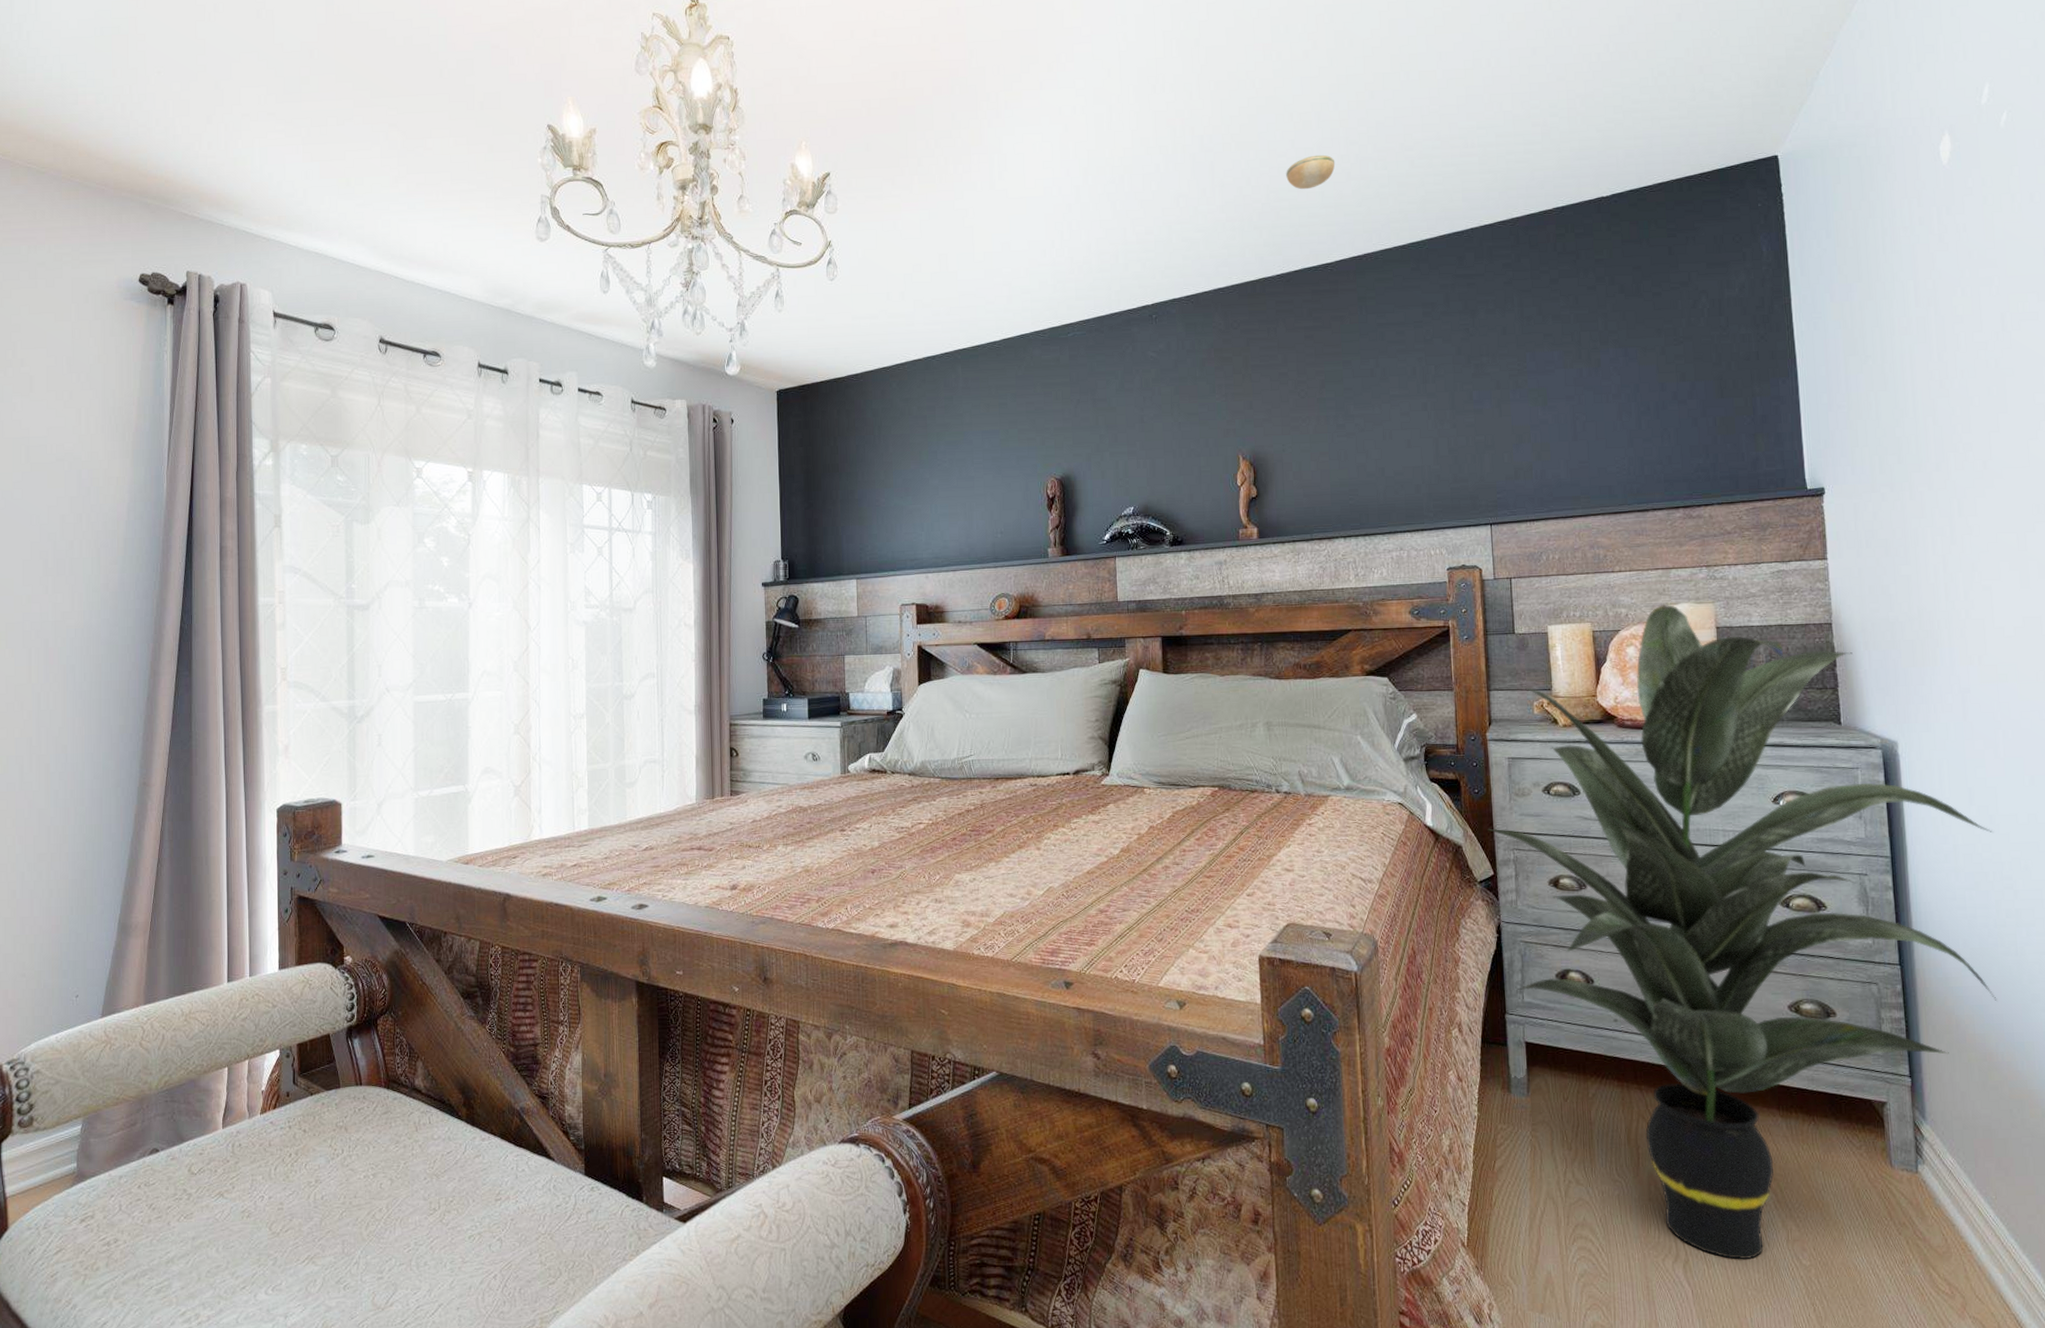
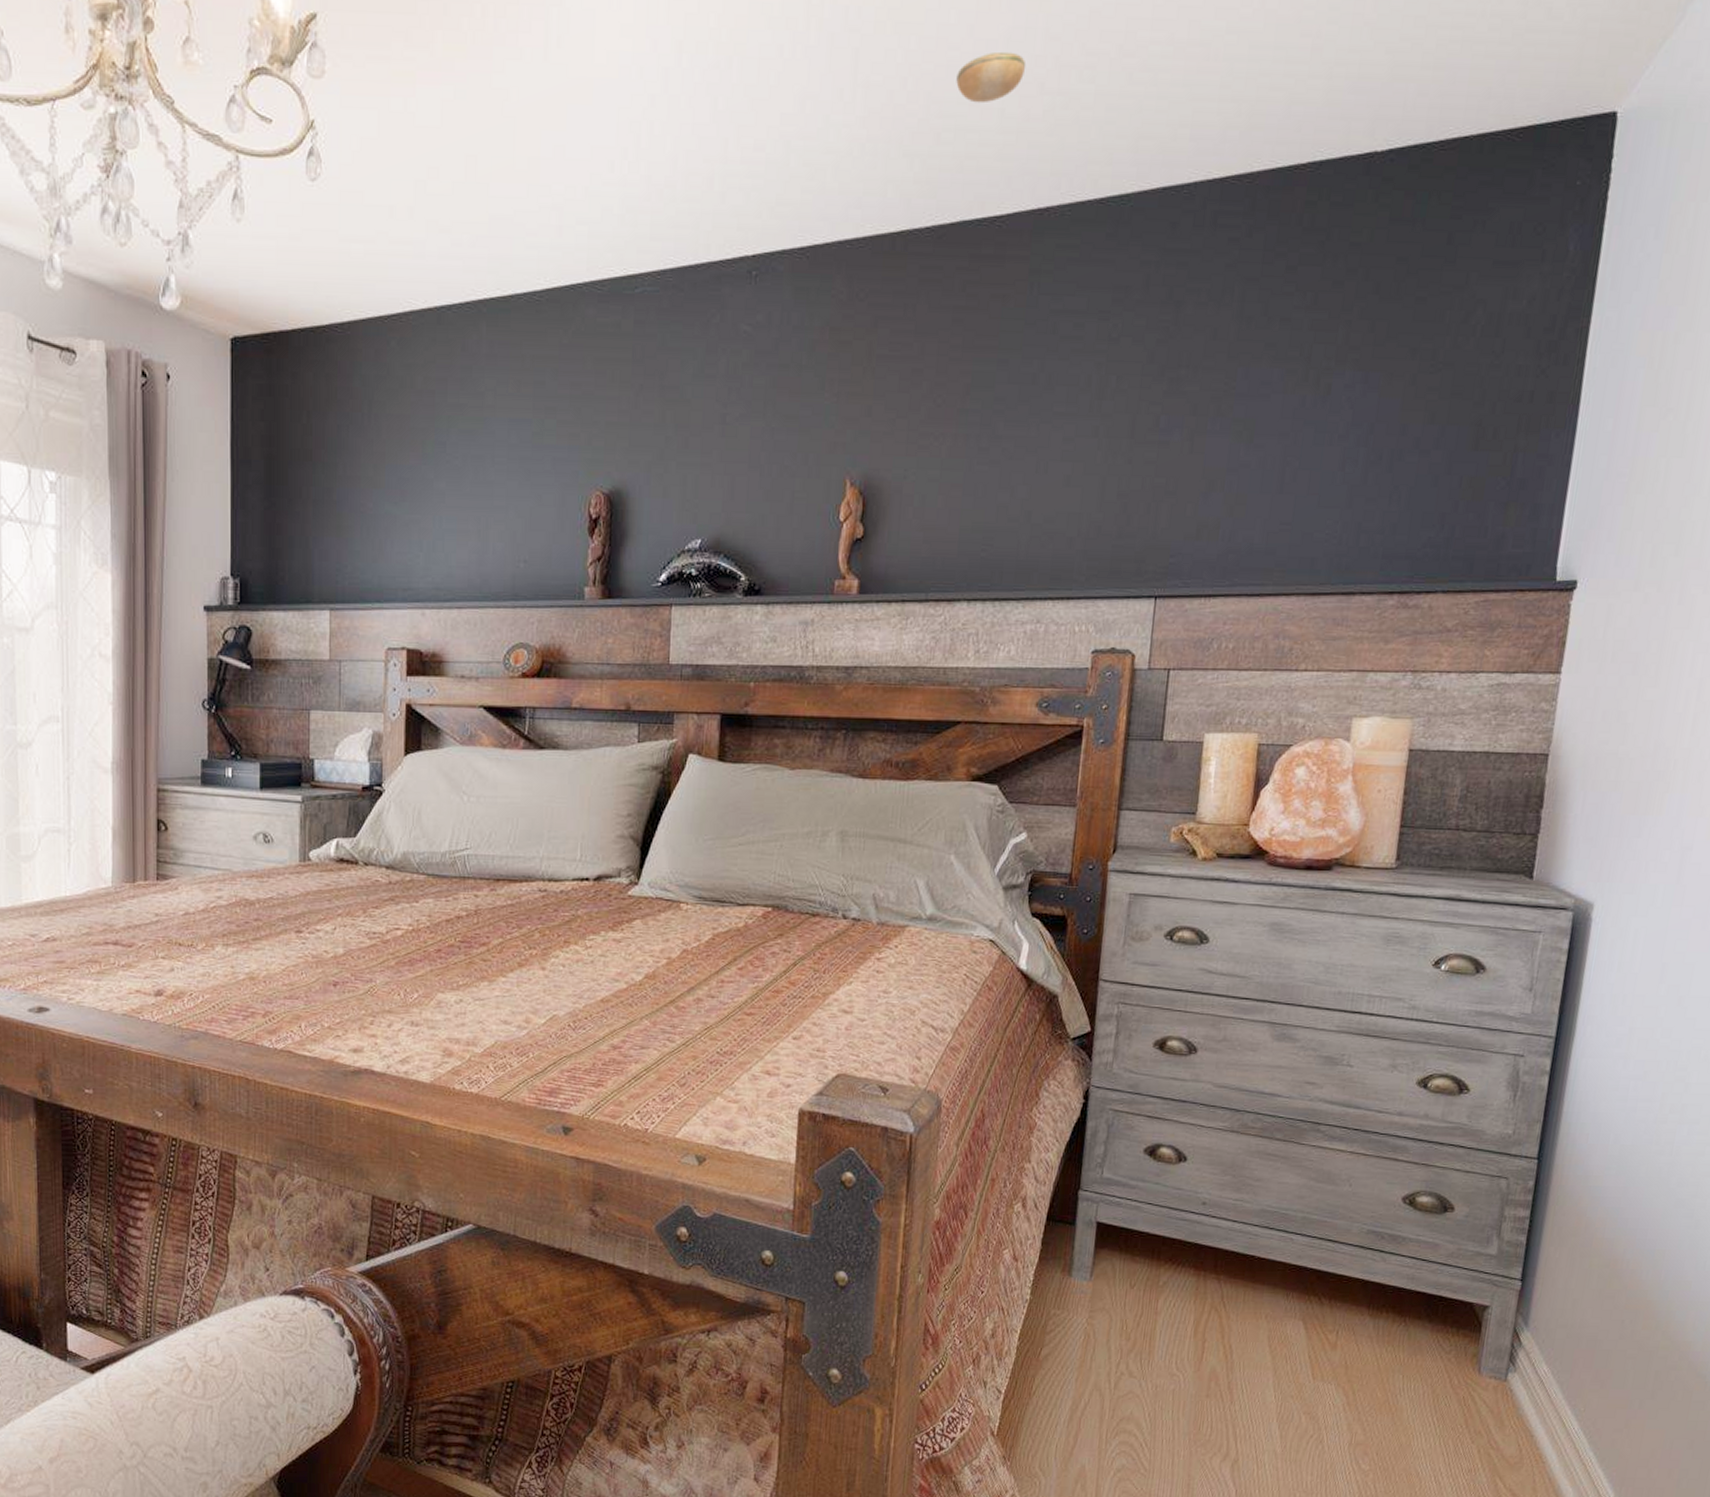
indoor plant: present [1488,605,1997,1260] -> none [1091,717,1679,1462]

